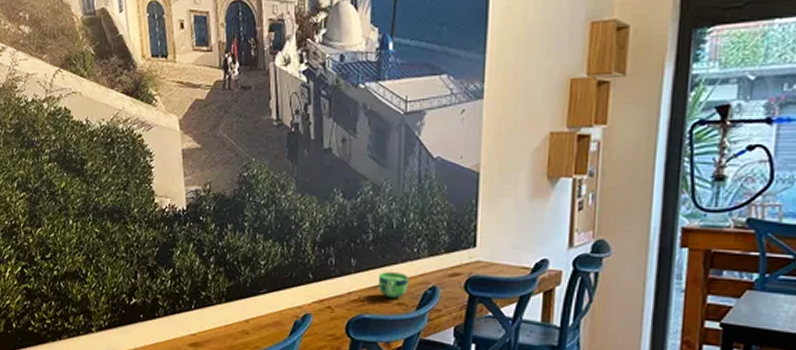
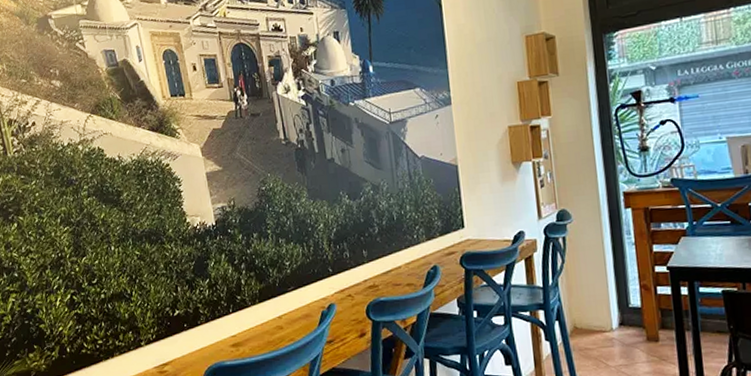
cup: present [378,272,408,298] -> none [387,257,414,281]

